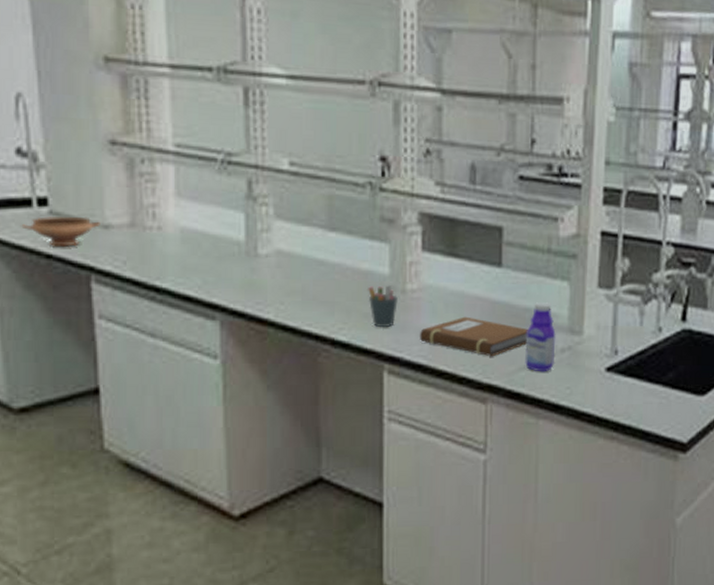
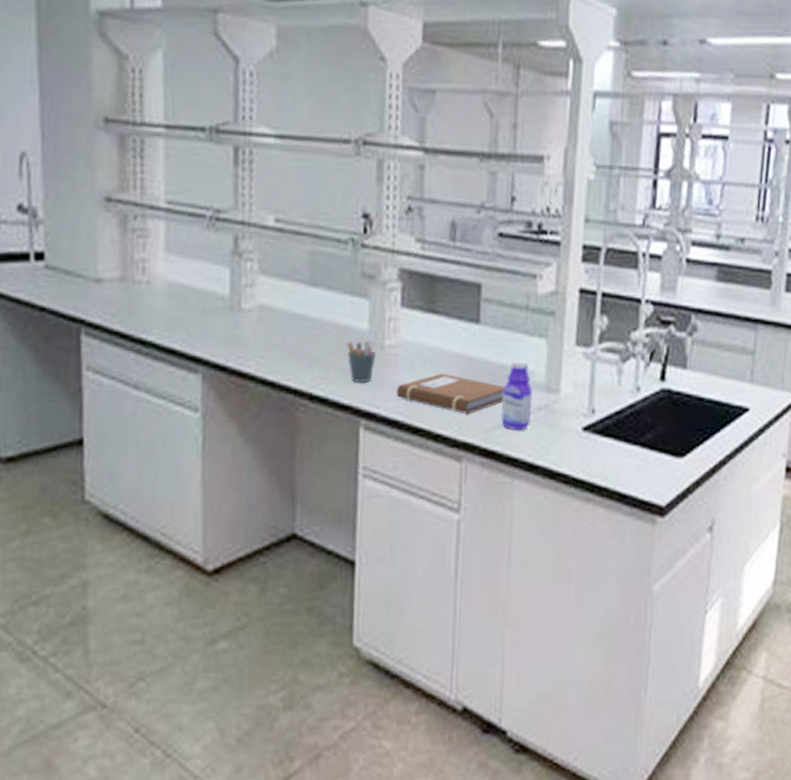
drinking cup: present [21,215,100,247] -> none [18,269,93,300]

